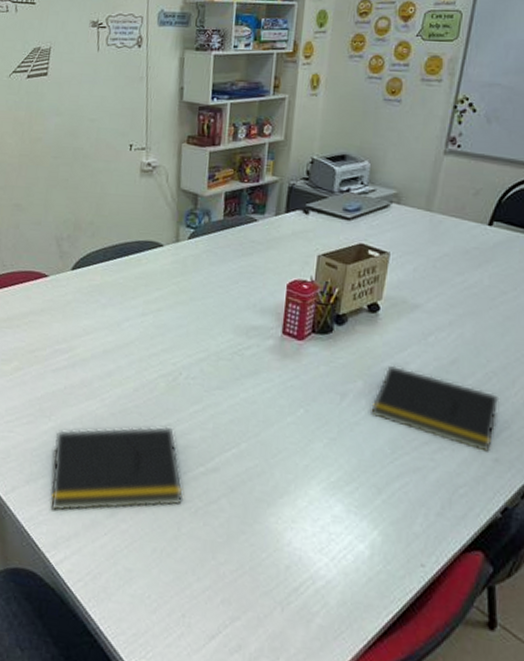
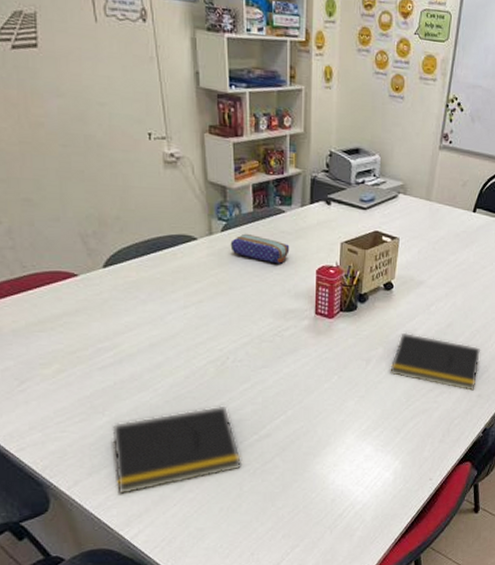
pencil case: none [196,241,259,275] -> present [230,233,290,264]

